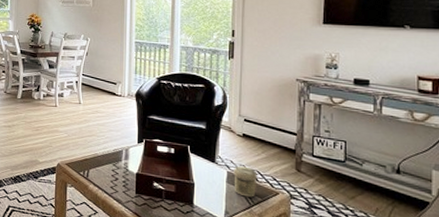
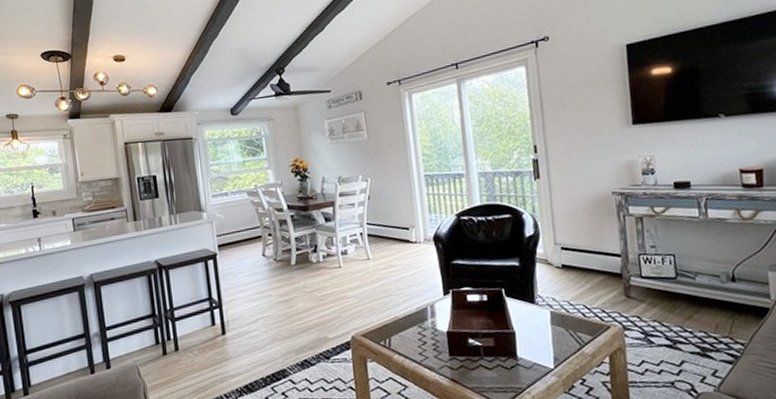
jar: present [234,166,258,197] -> none [557,302,586,337]

